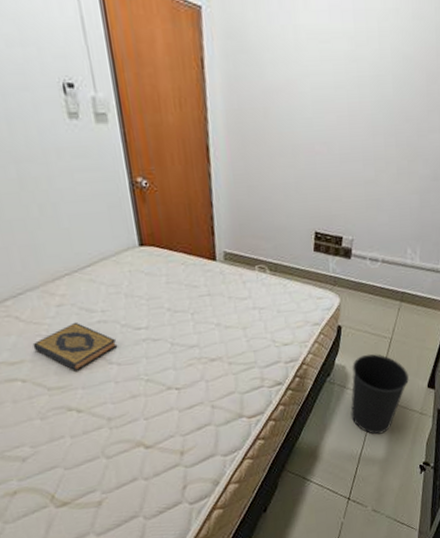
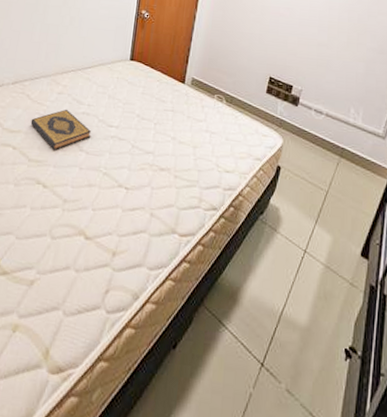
wastebasket: present [350,354,409,435] -> none [277,201,342,295]

